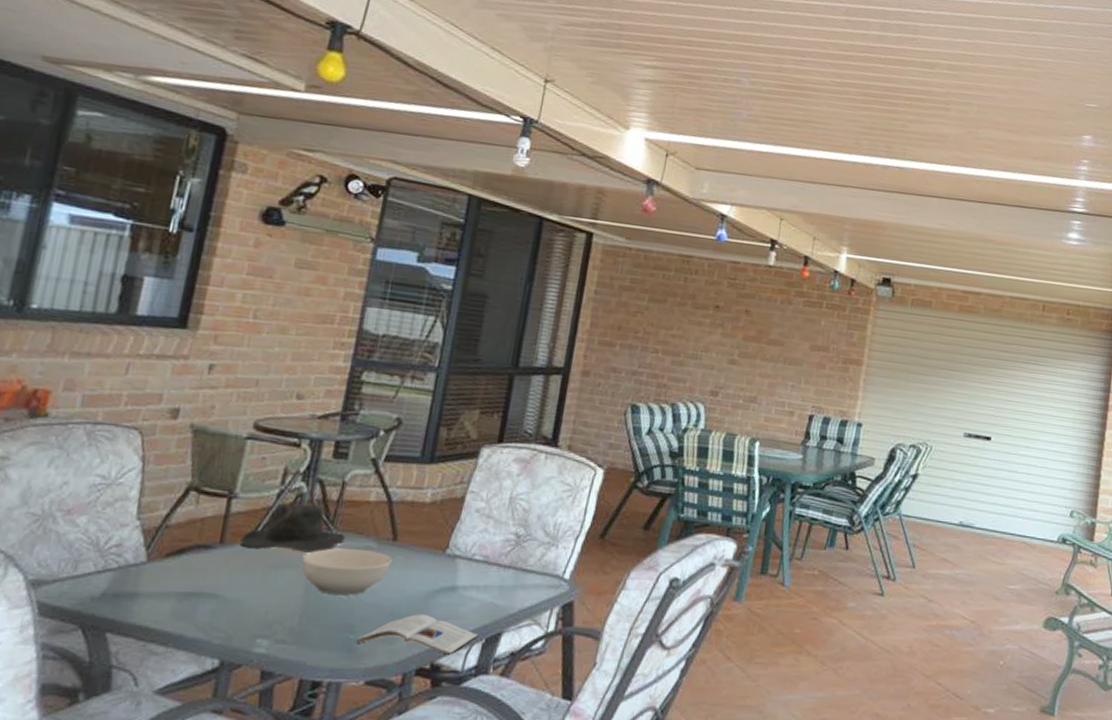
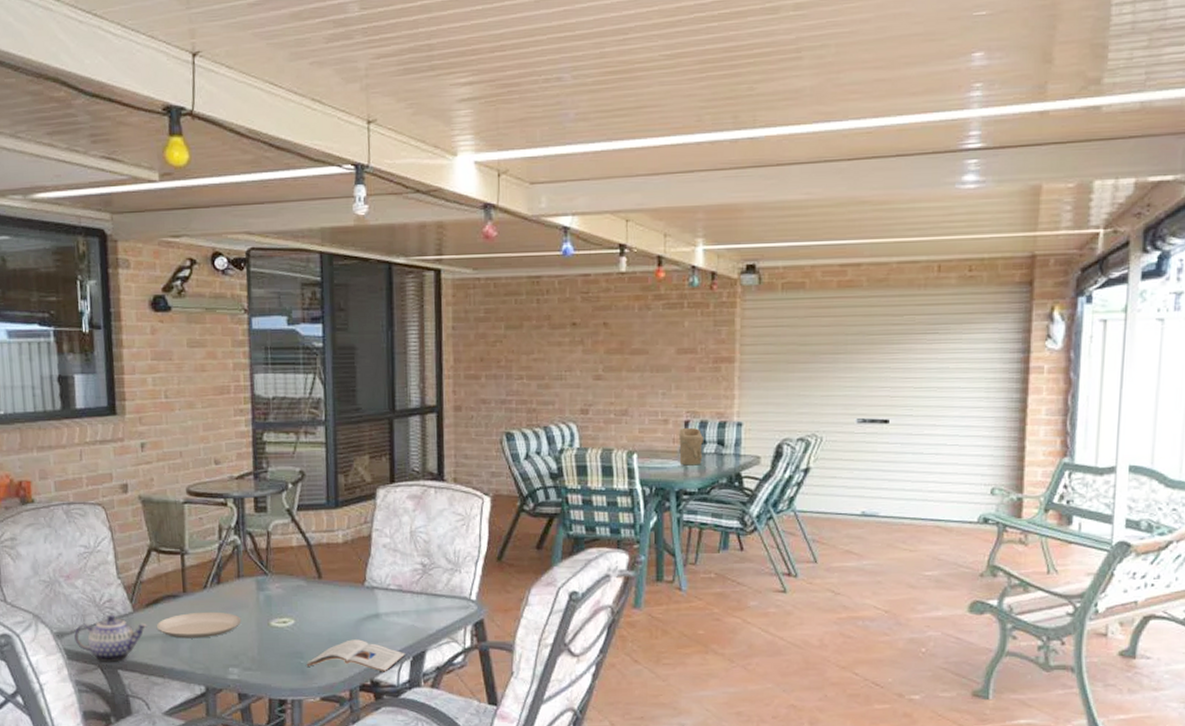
teapot: none [55,562,163,622] -> present [74,614,148,662]
plate: none [173,568,287,601] -> present [156,611,242,639]
hat: present [240,503,345,553] -> none [198,553,279,595]
bowl: present [302,548,393,595] -> none [249,588,322,627]
candle: none [799,421,825,460] -> present [679,427,703,466]

